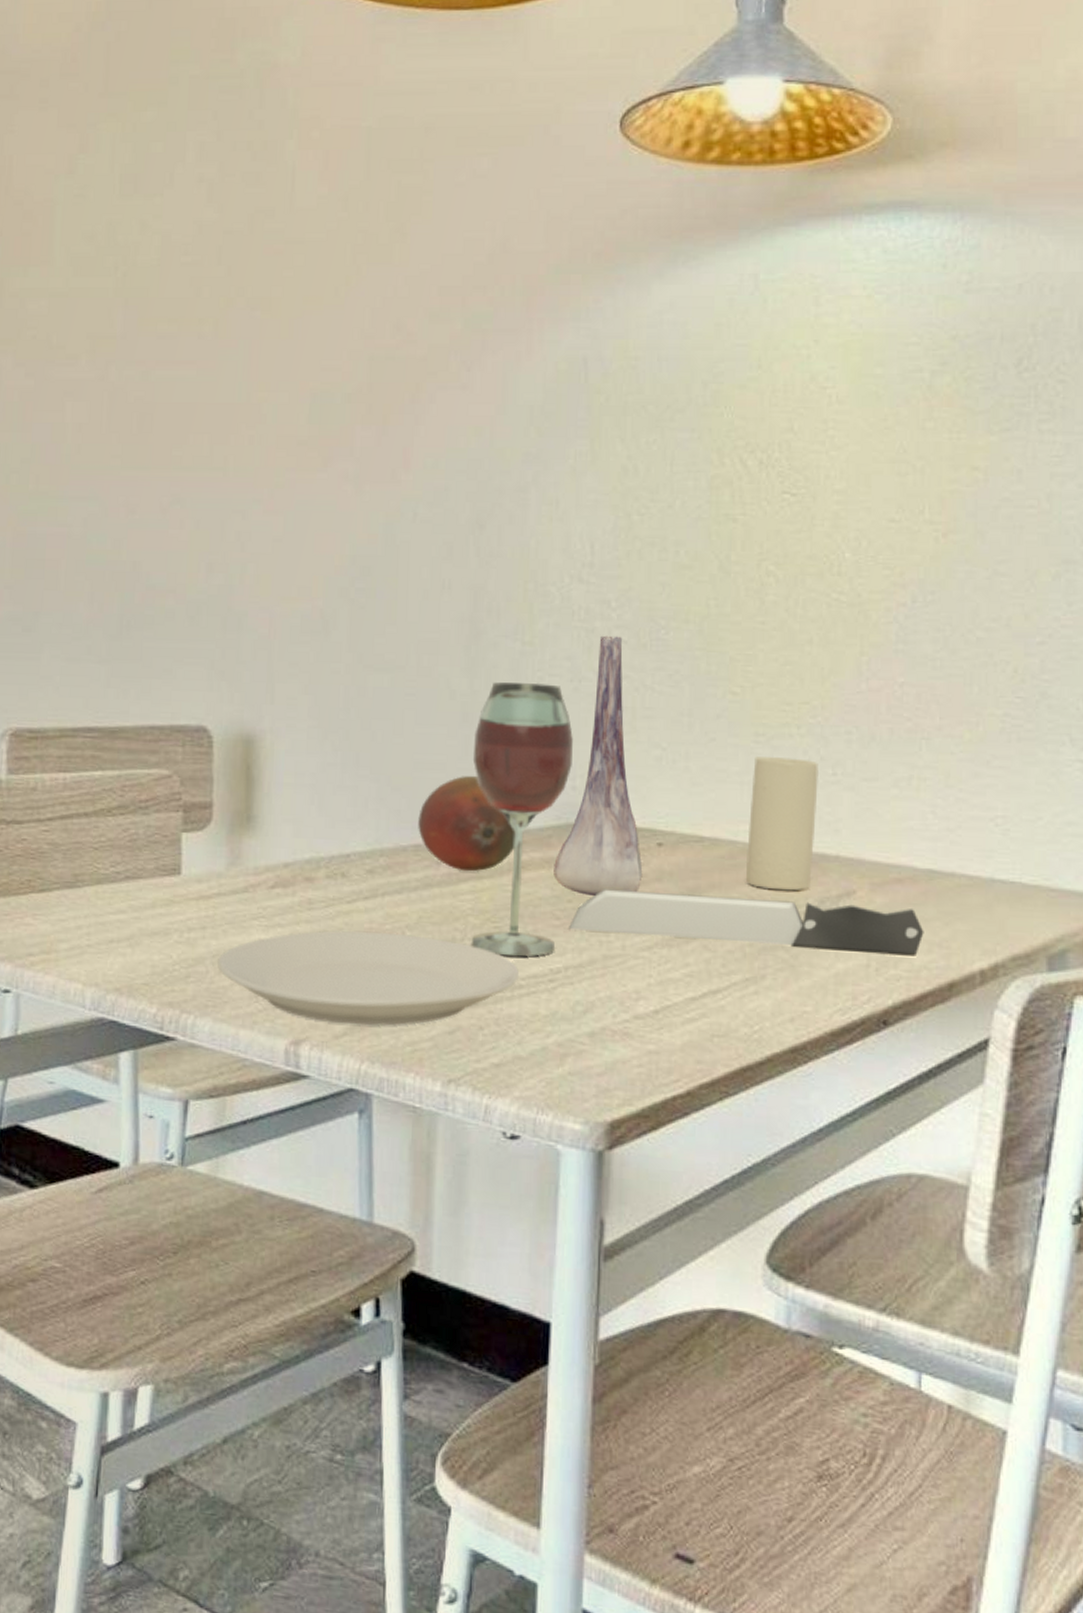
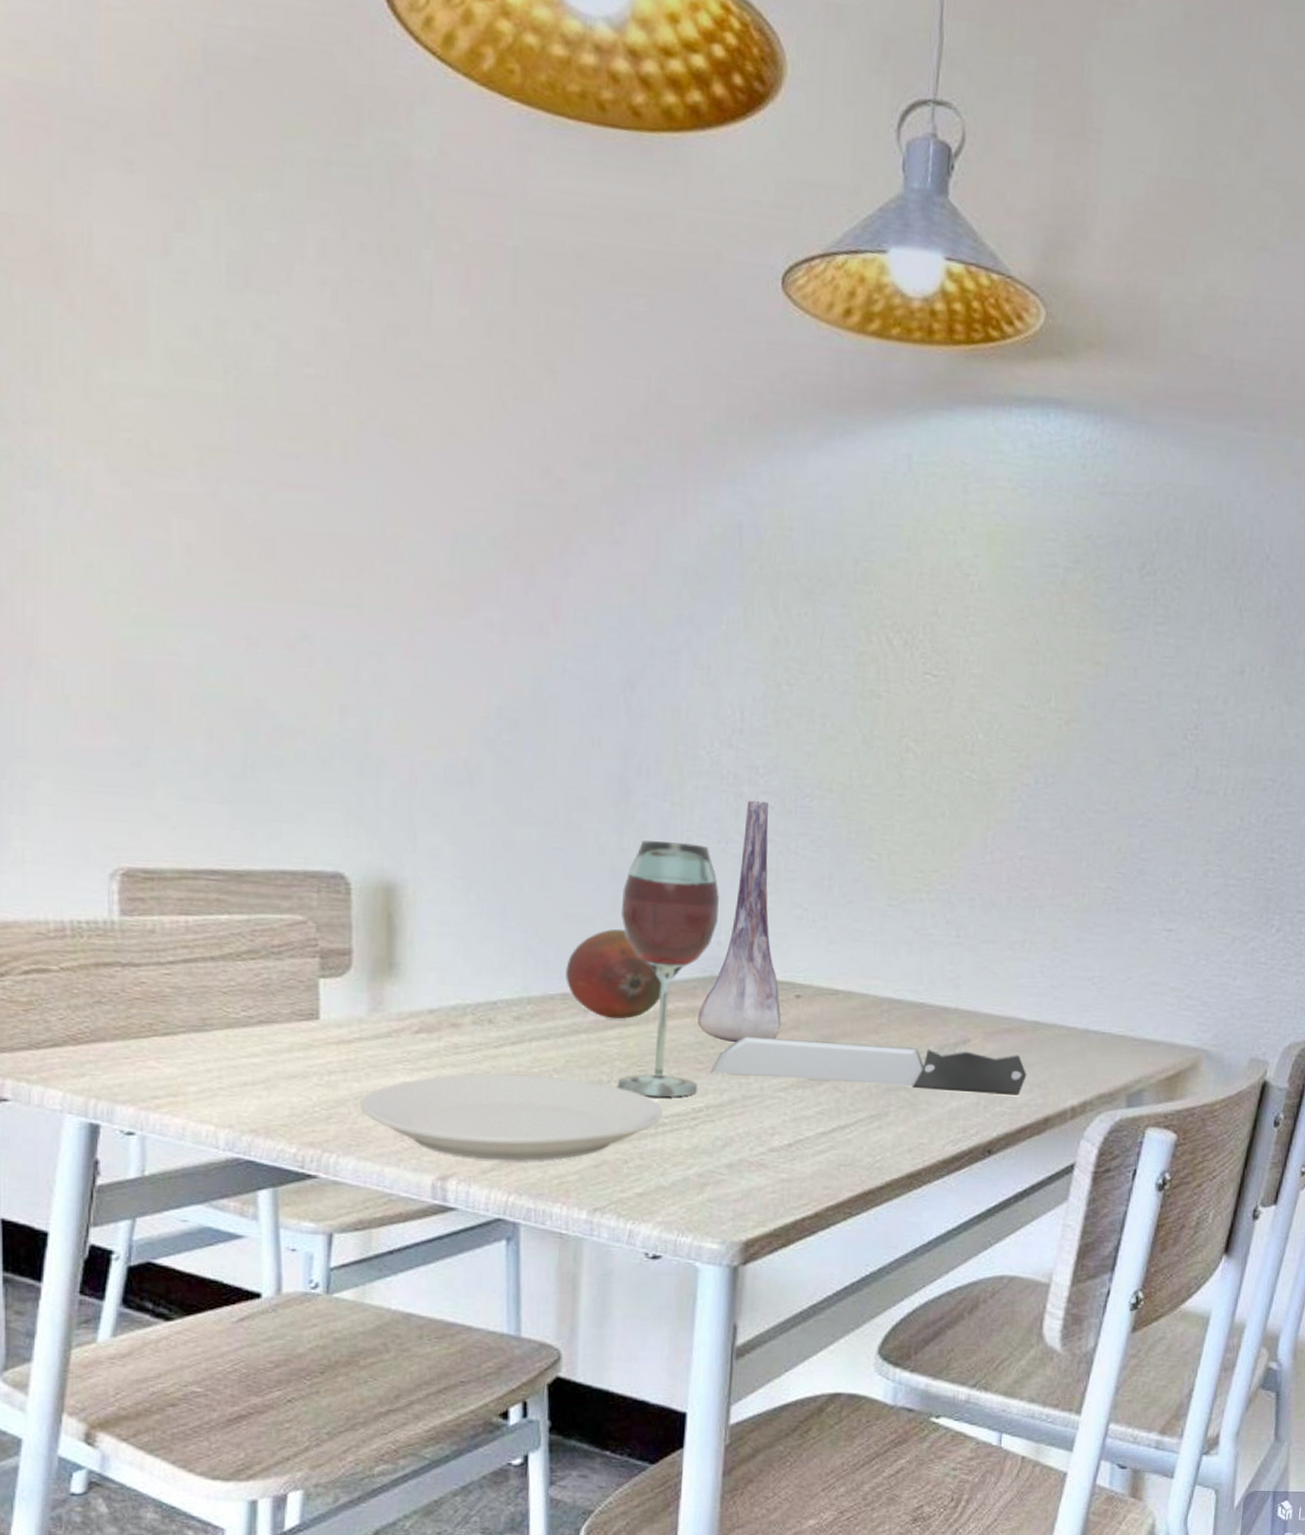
candle: present [746,757,819,891] -> none [875,918,944,1039]

